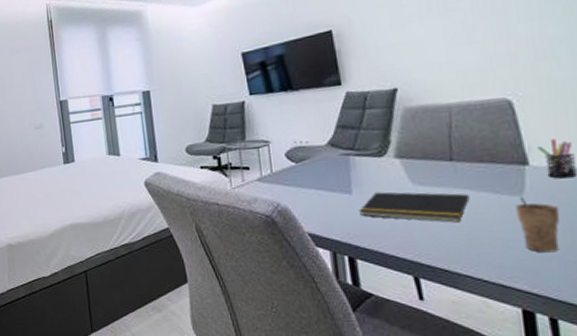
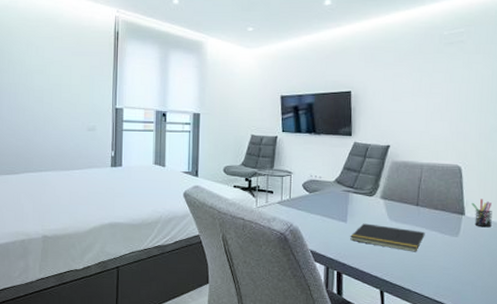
cup: present [516,196,561,253] -> none [452,237,478,279]

